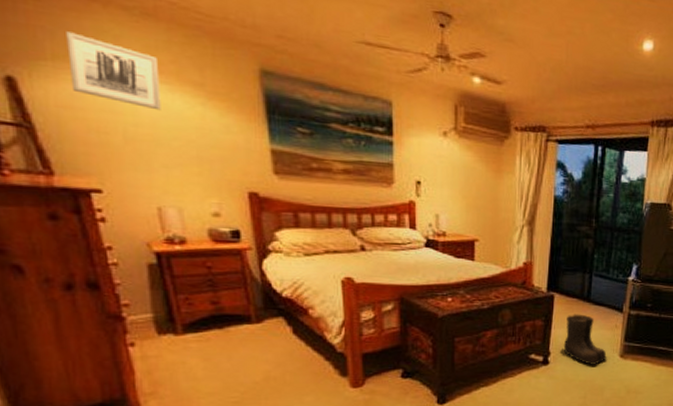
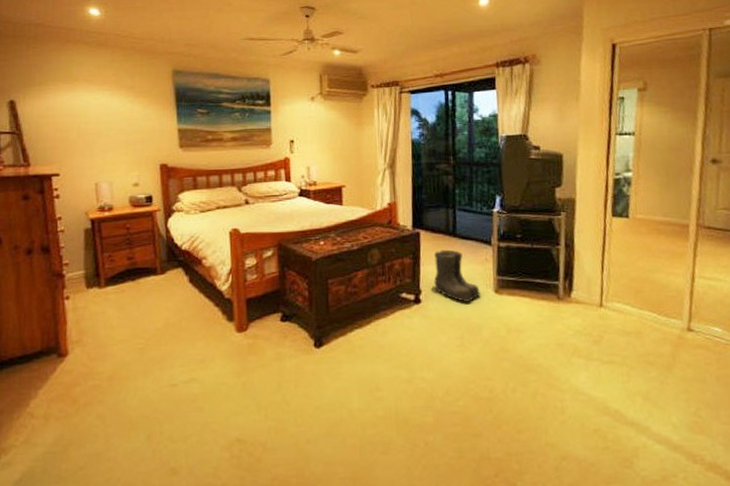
wall art: present [66,31,161,111] -> none [48,65,105,110]

